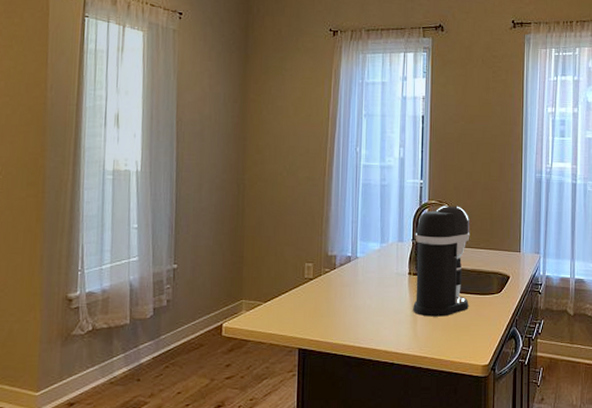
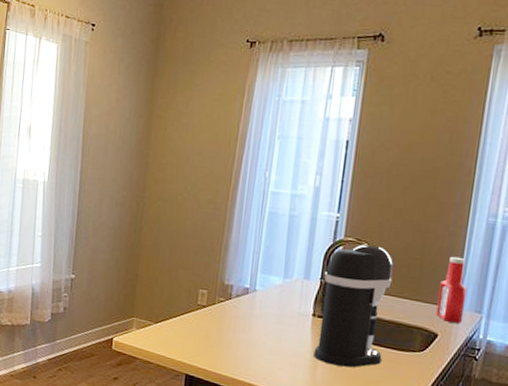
ketchup bottle: none [506,208,527,264] -> present [436,256,468,323]

